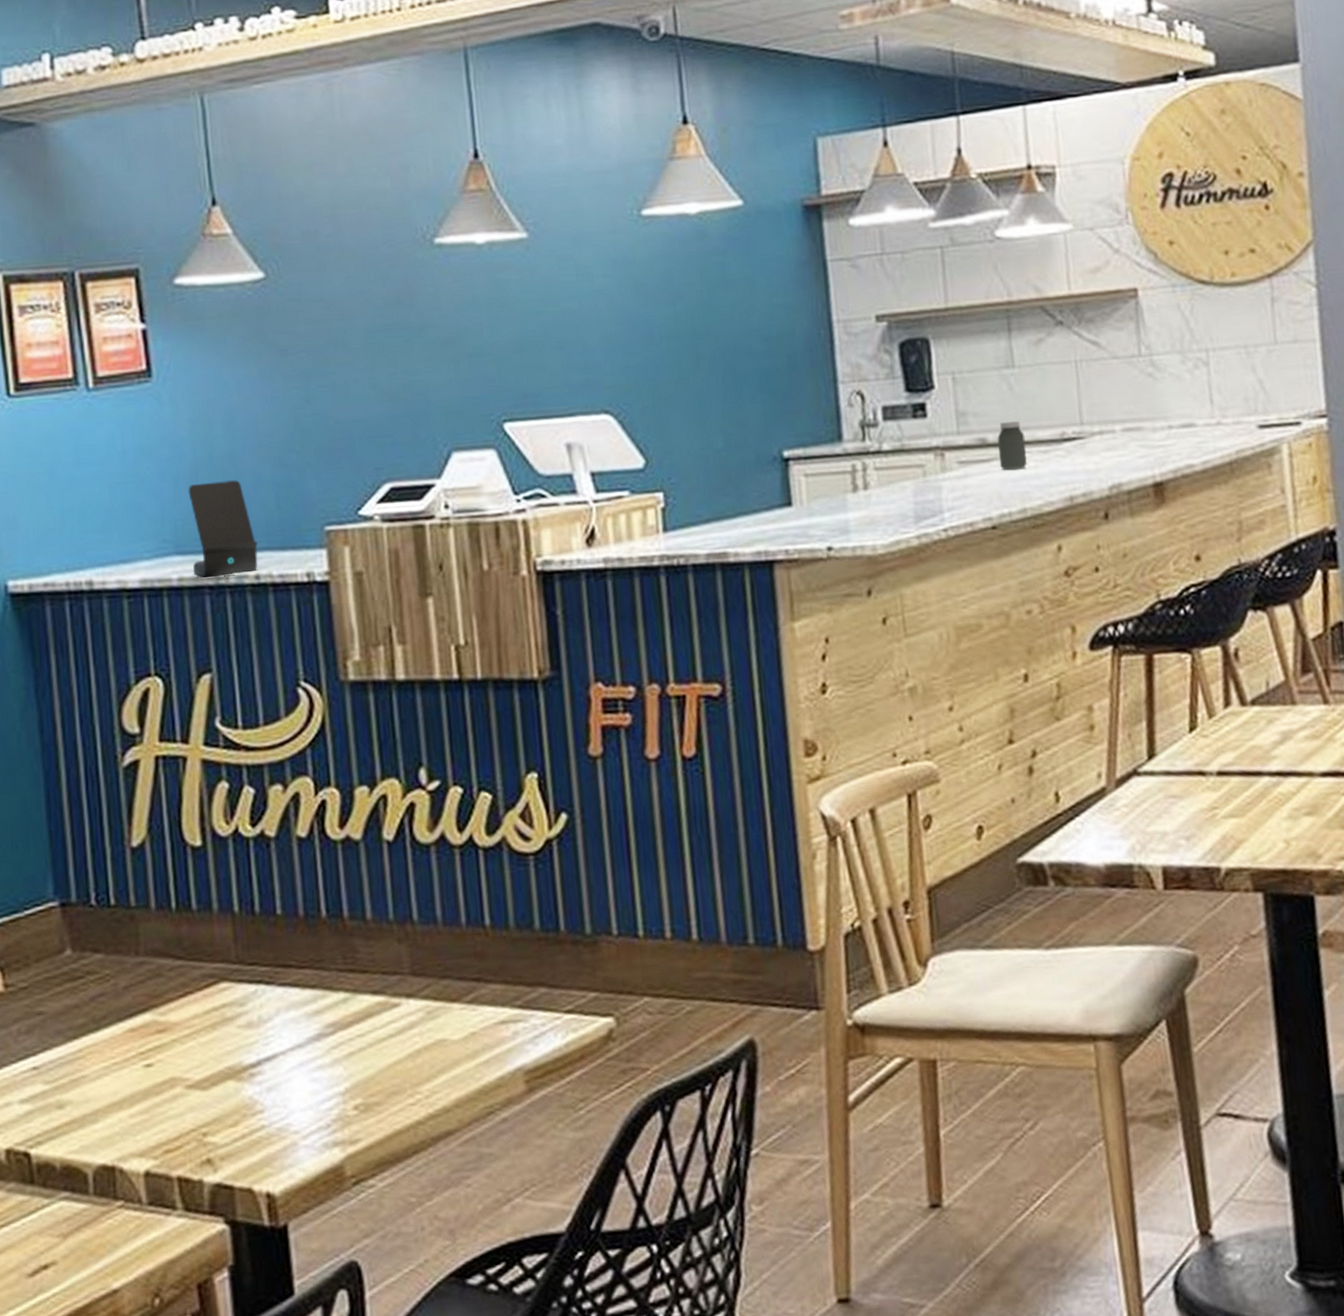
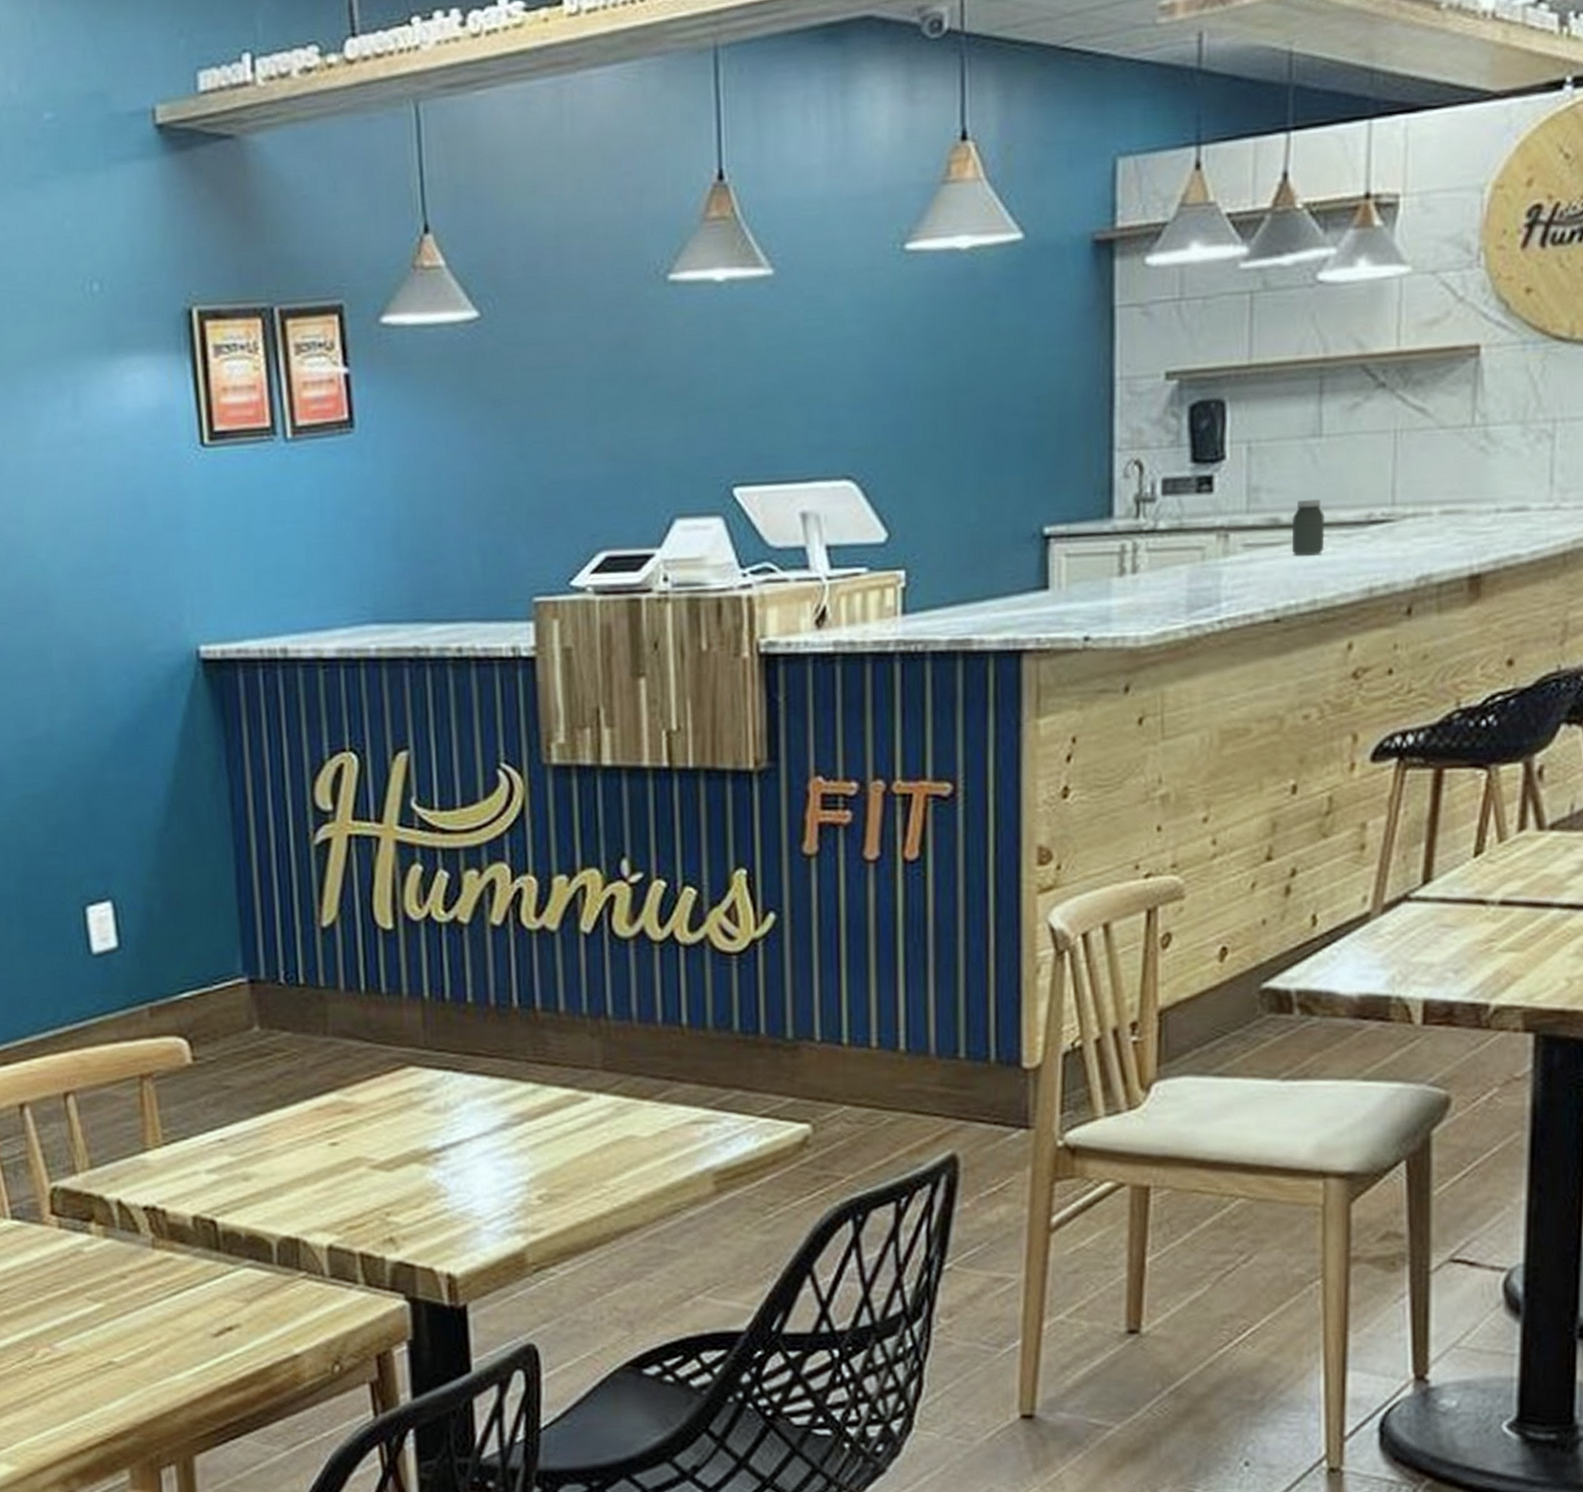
tablet stand: present [188,479,258,577] -> none [389,543,461,648]

